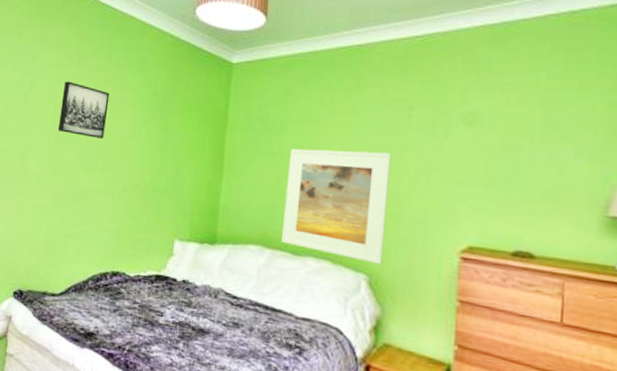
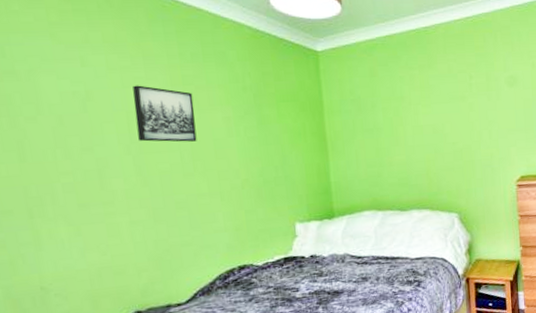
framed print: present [281,149,392,264] -> none [384,116,467,204]

